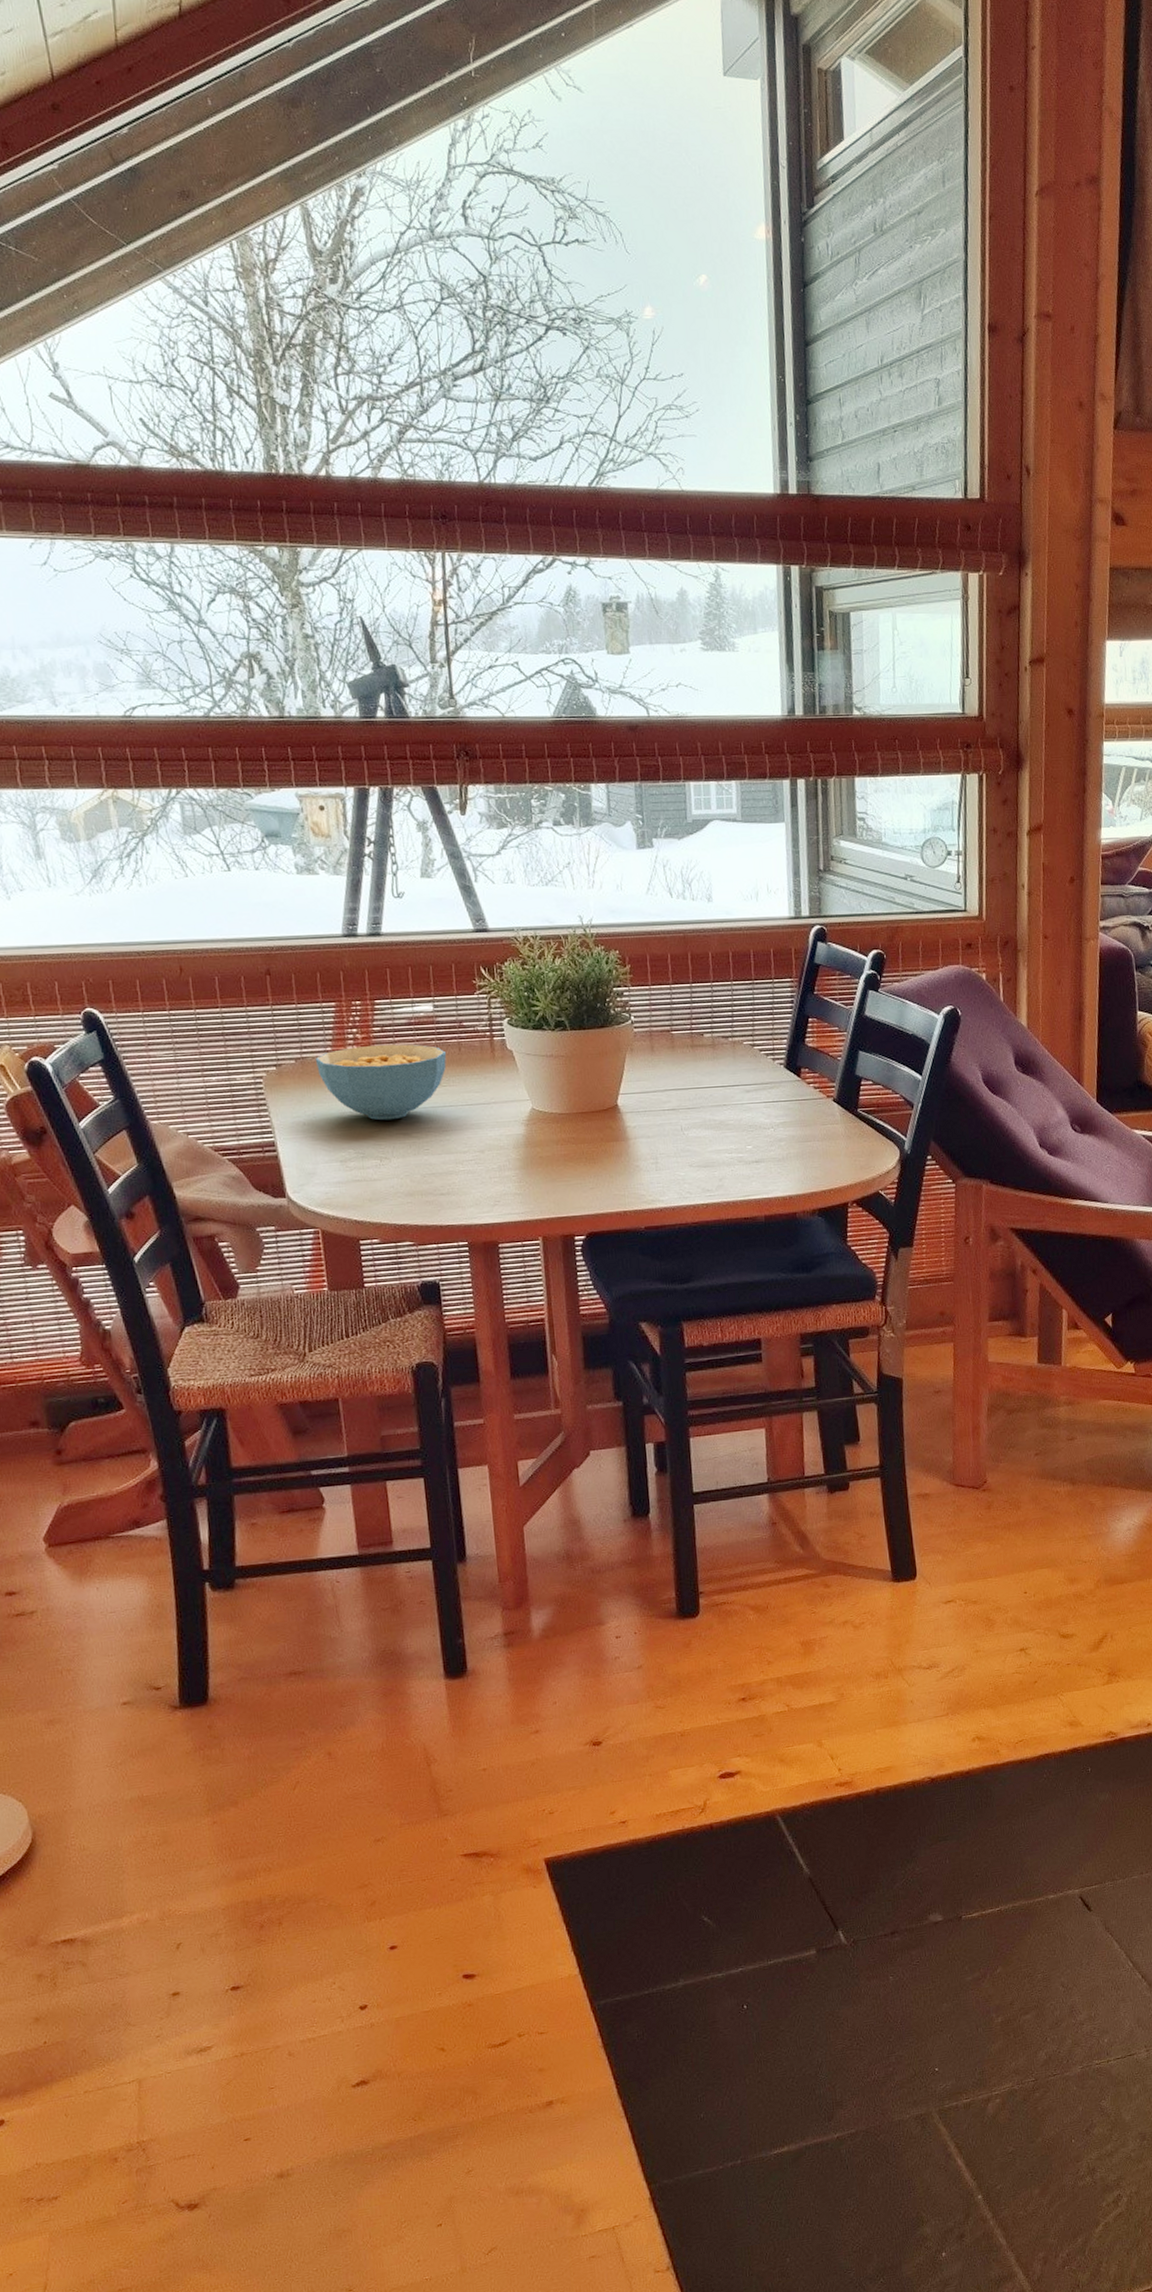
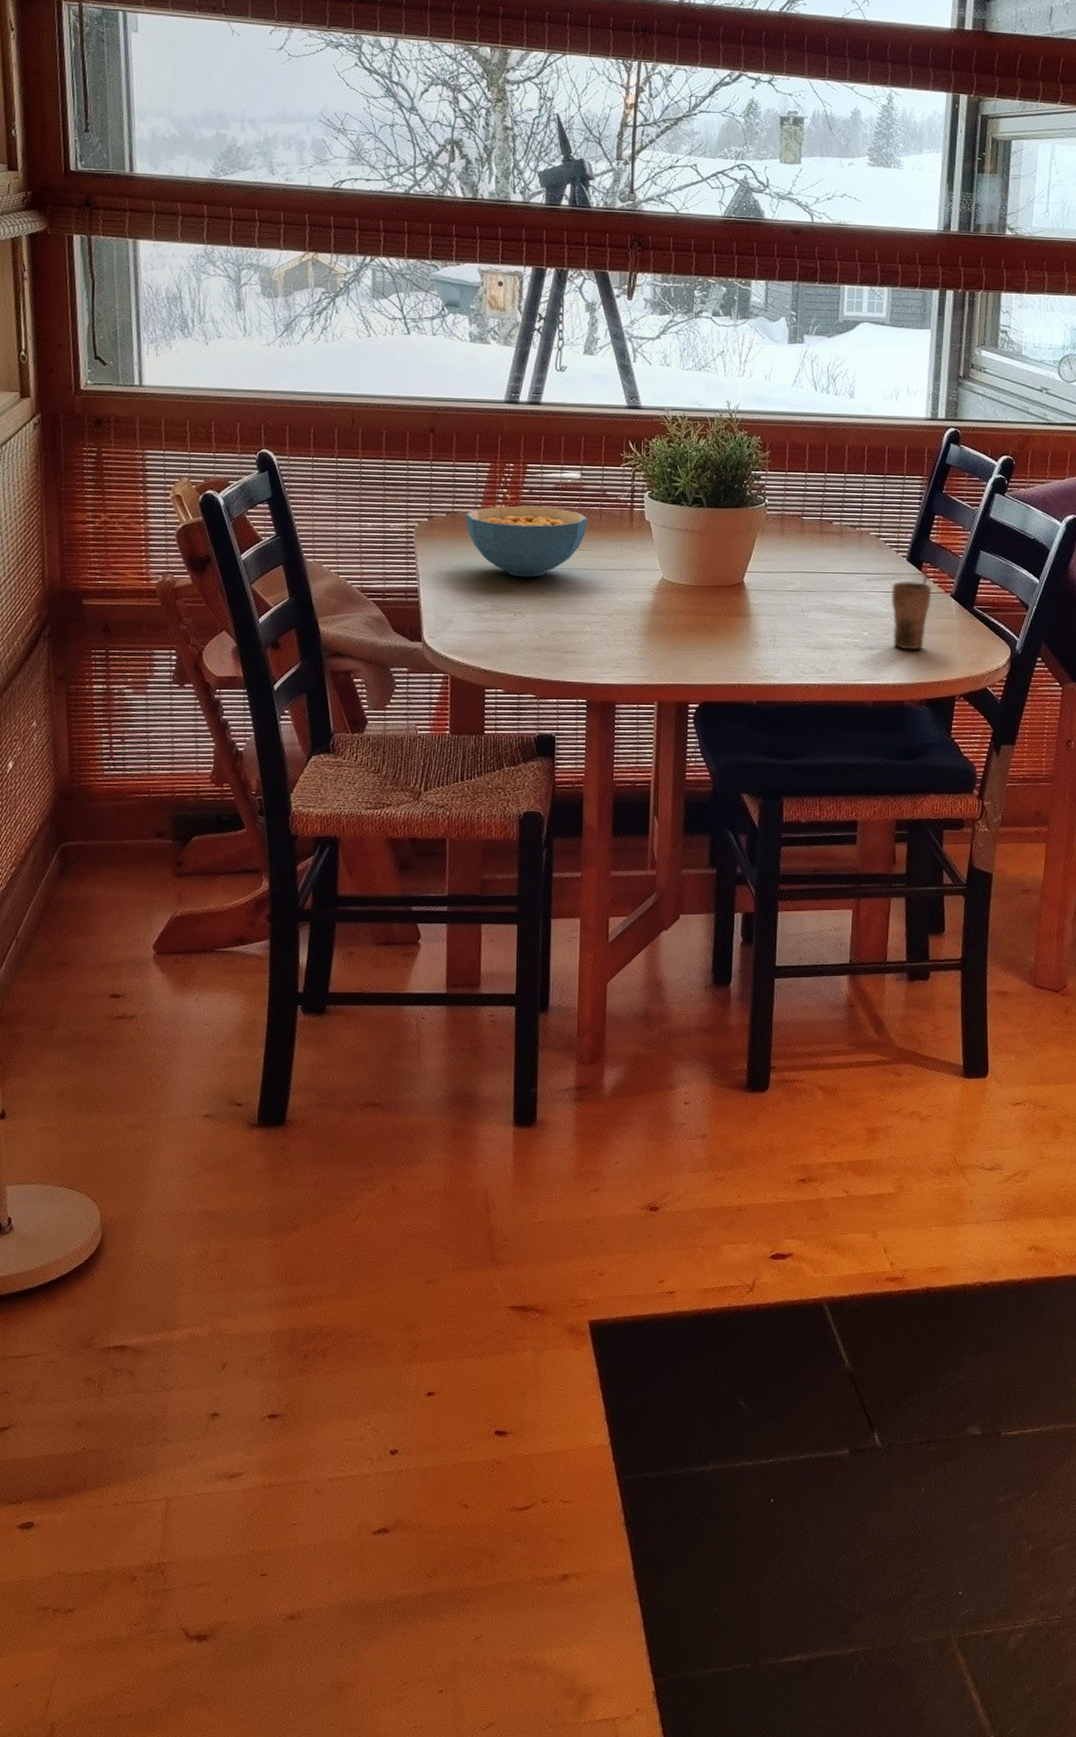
cup: none [771,1079,814,1160] -> present [891,573,932,650]

